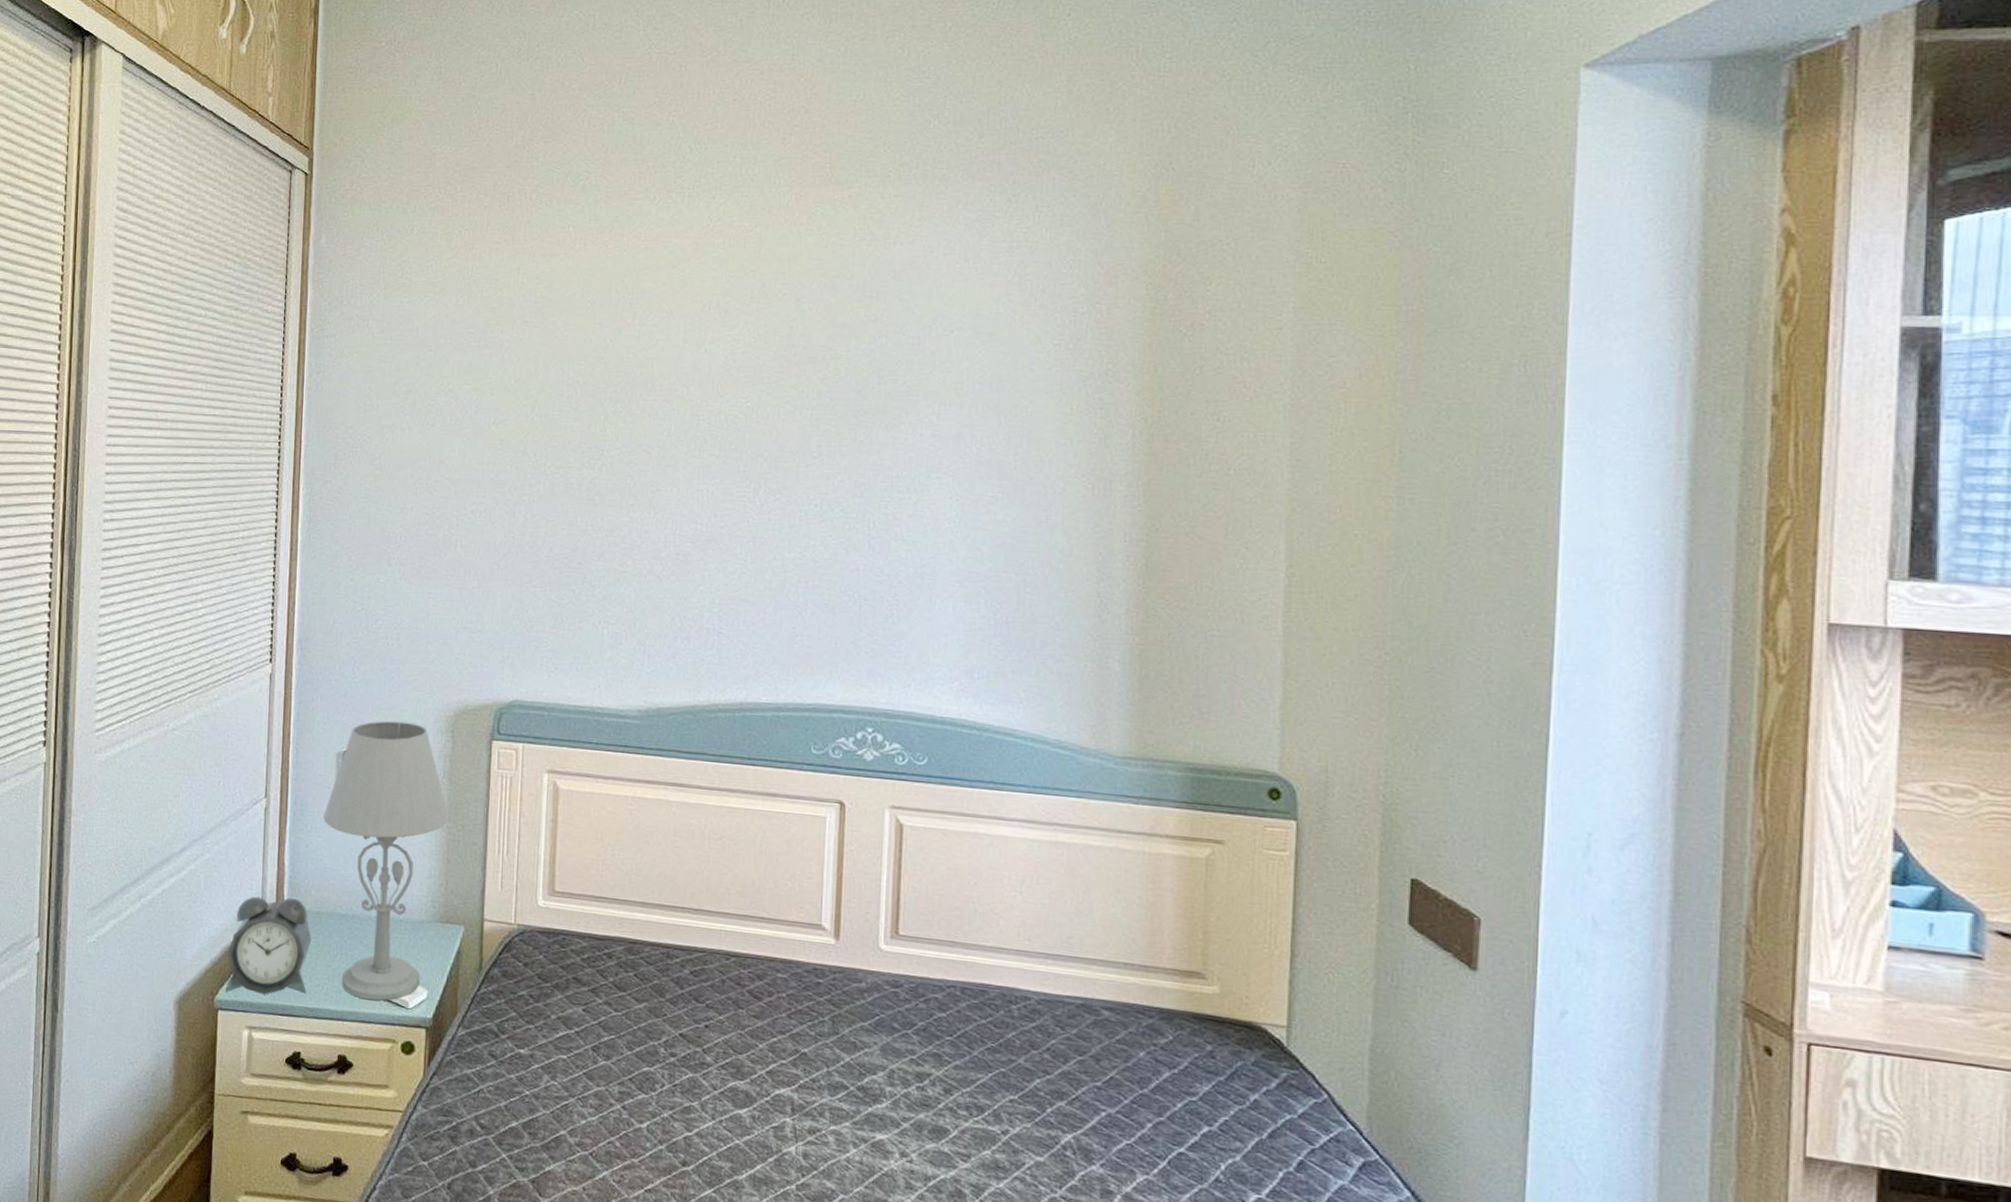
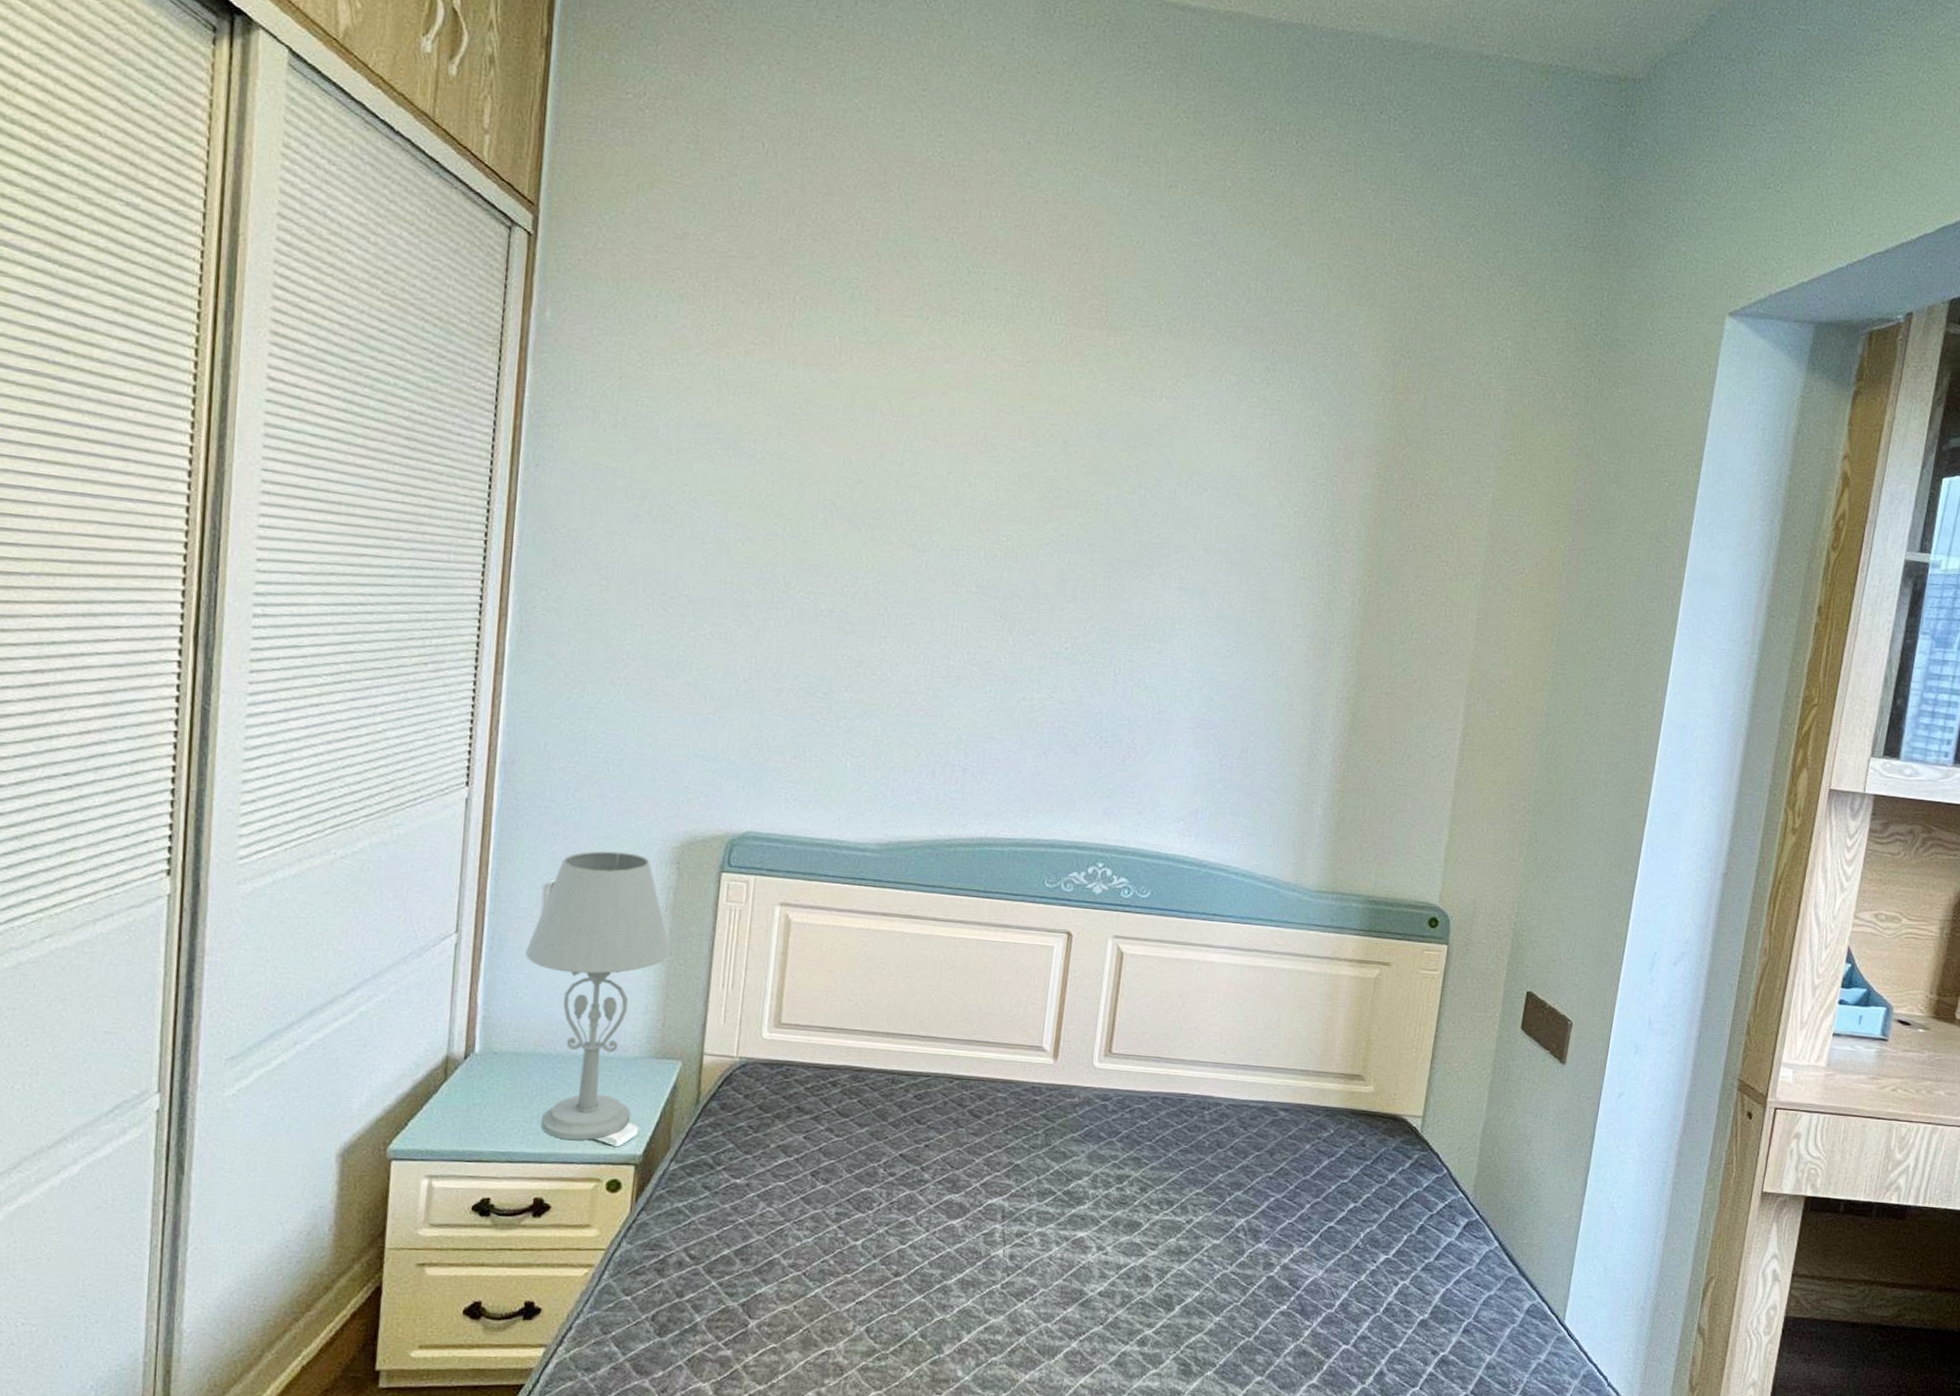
alarm clock: present [226,896,312,995] -> none [402,1038,508,1142]

